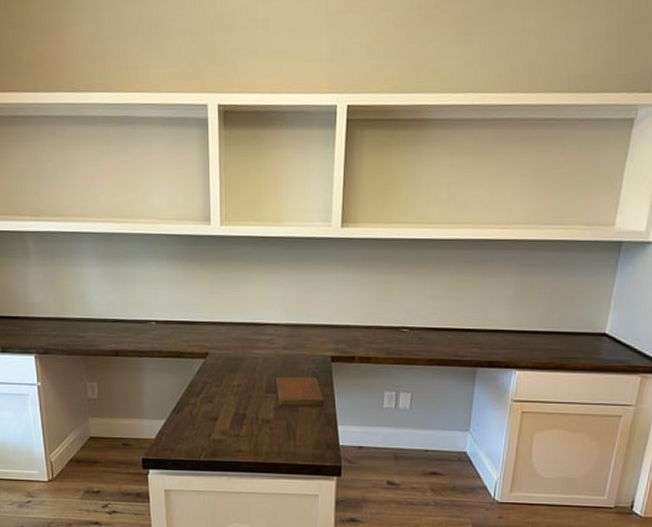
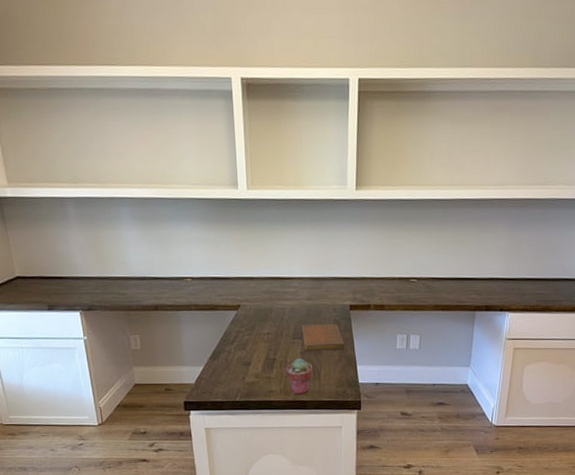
potted succulent: none [256,415,288,456] -> present [285,359,314,395]

